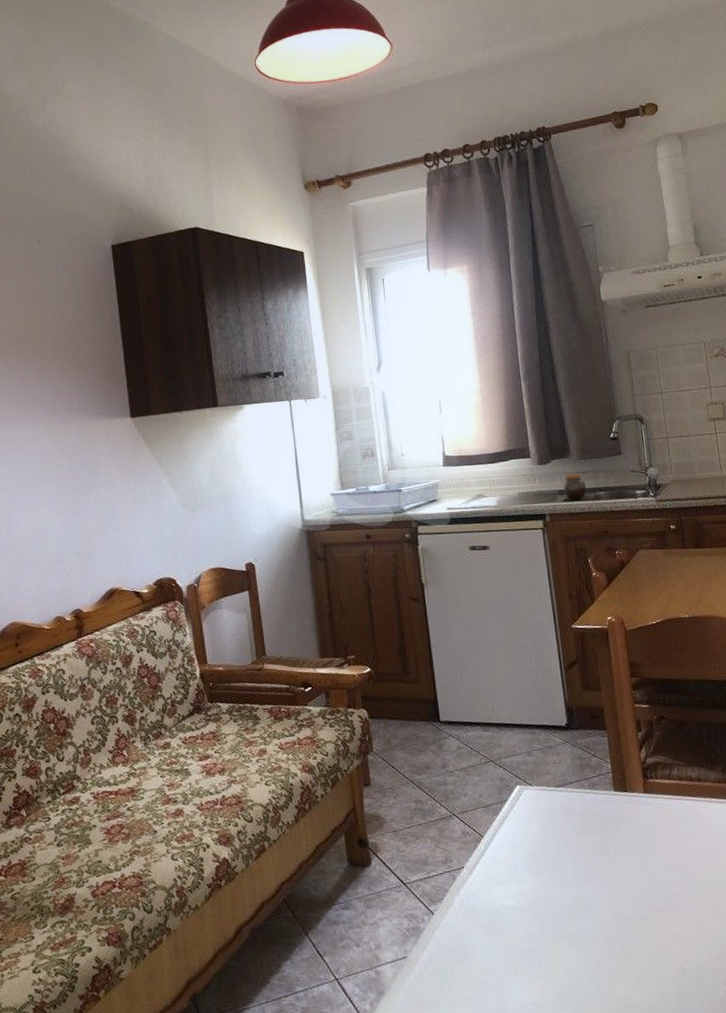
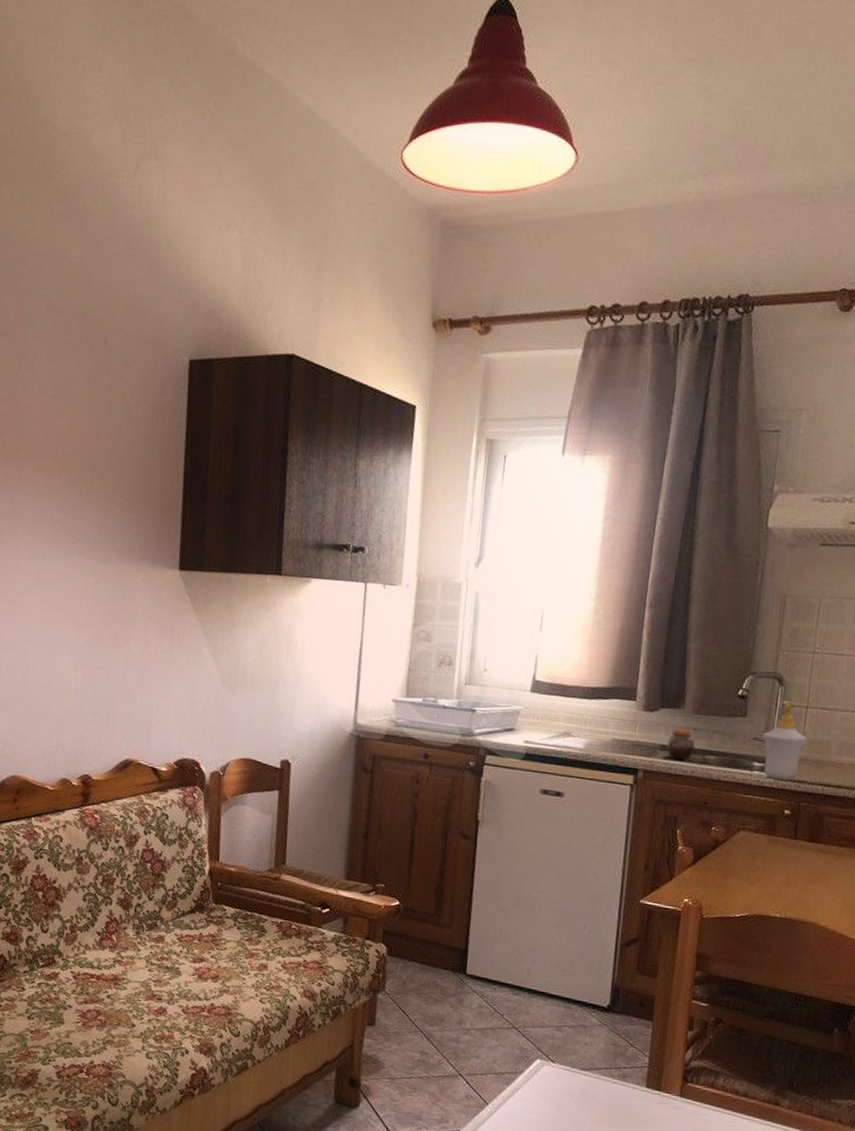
soap bottle: none [638,435,673,502] -> present [763,701,807,781]

